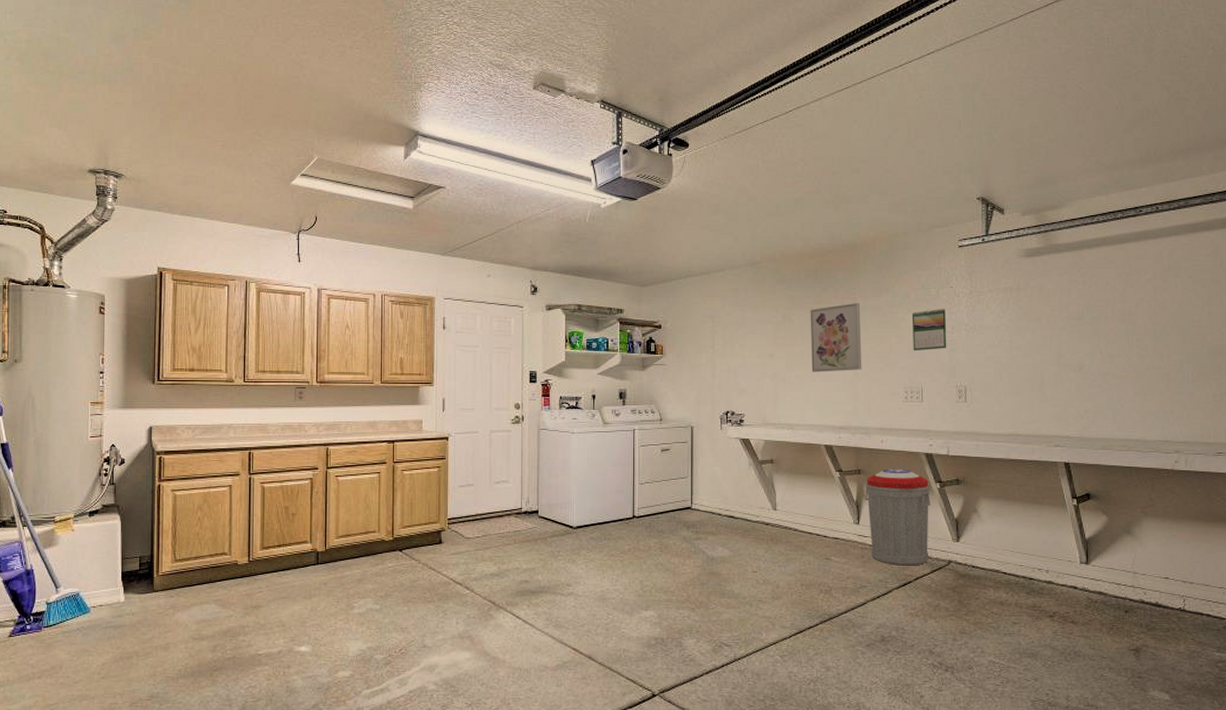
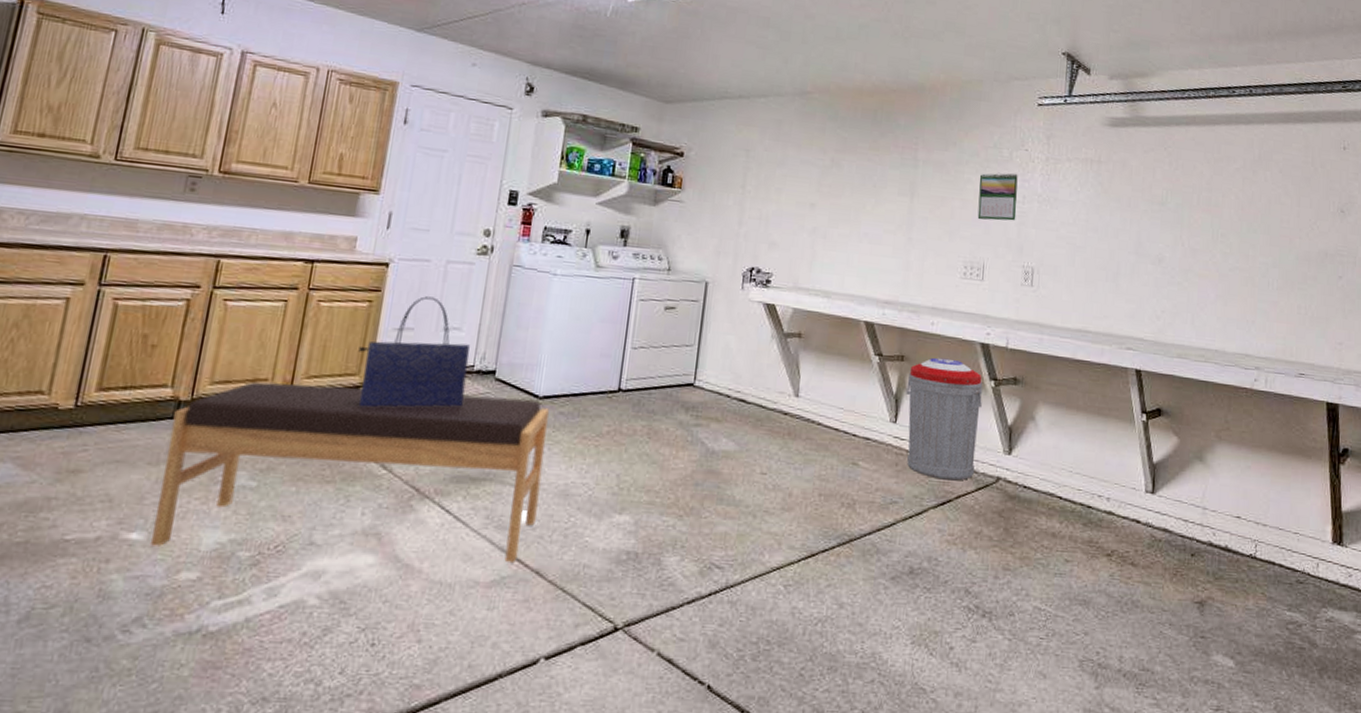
bench: none [314,530,583,655] -> present [150,381,549,562]
tote bag: none [436,459,517,546] -> present [358,296,470,407]
wall art: present [810,302,862,373] -> none [858,154,923,235]

